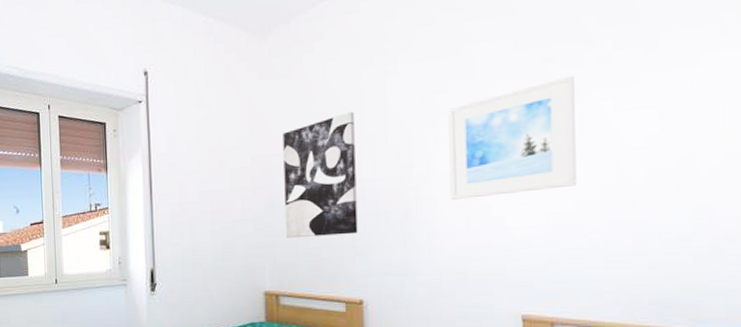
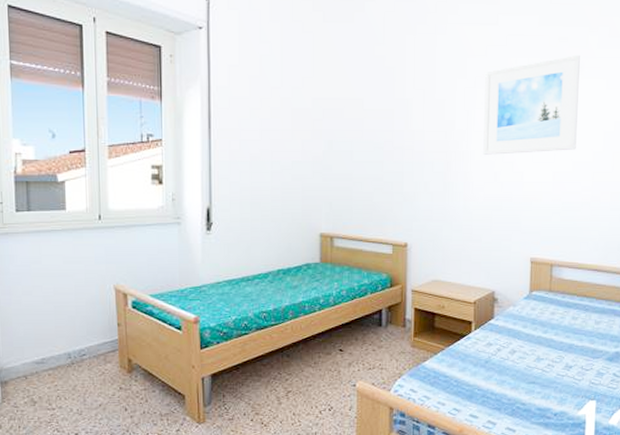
wall art: present [283,111,358,239] -> none [343,64,408,183]

